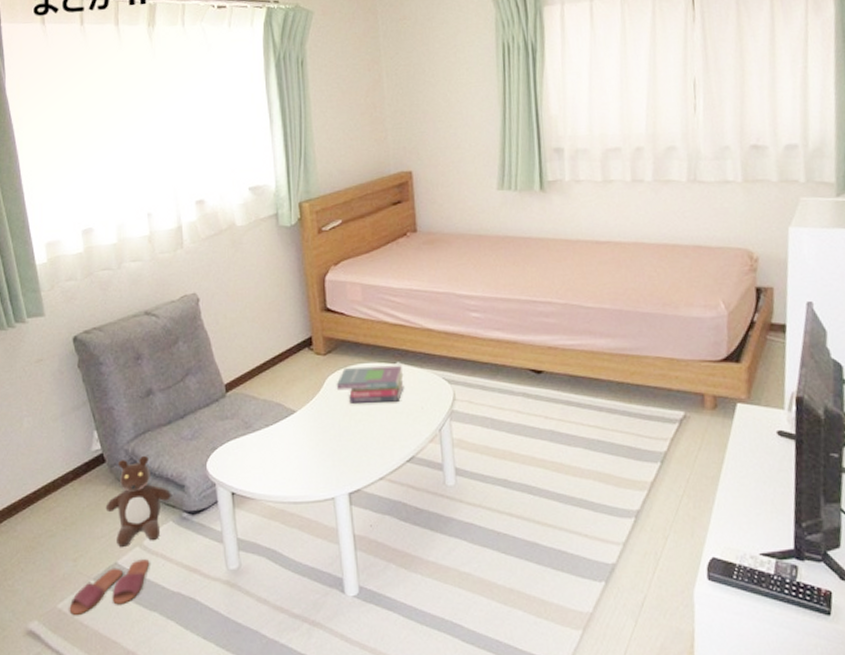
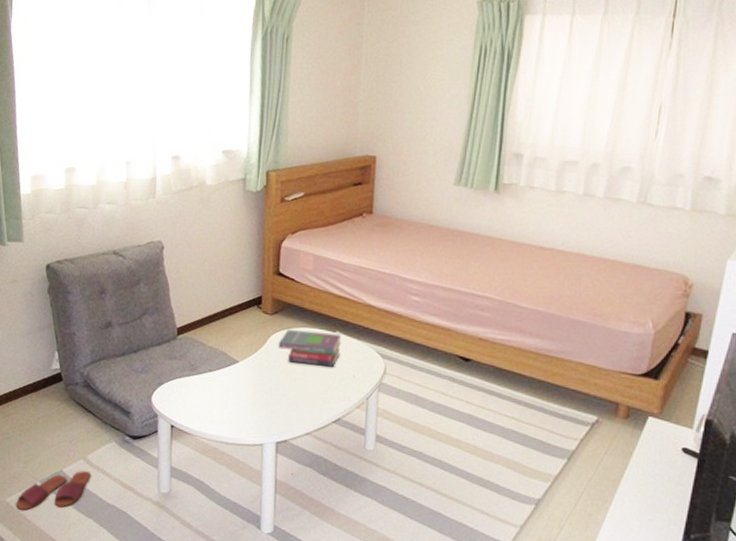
stuffed animal: present [105,455,171,547] -> none [57,380,117,458]

